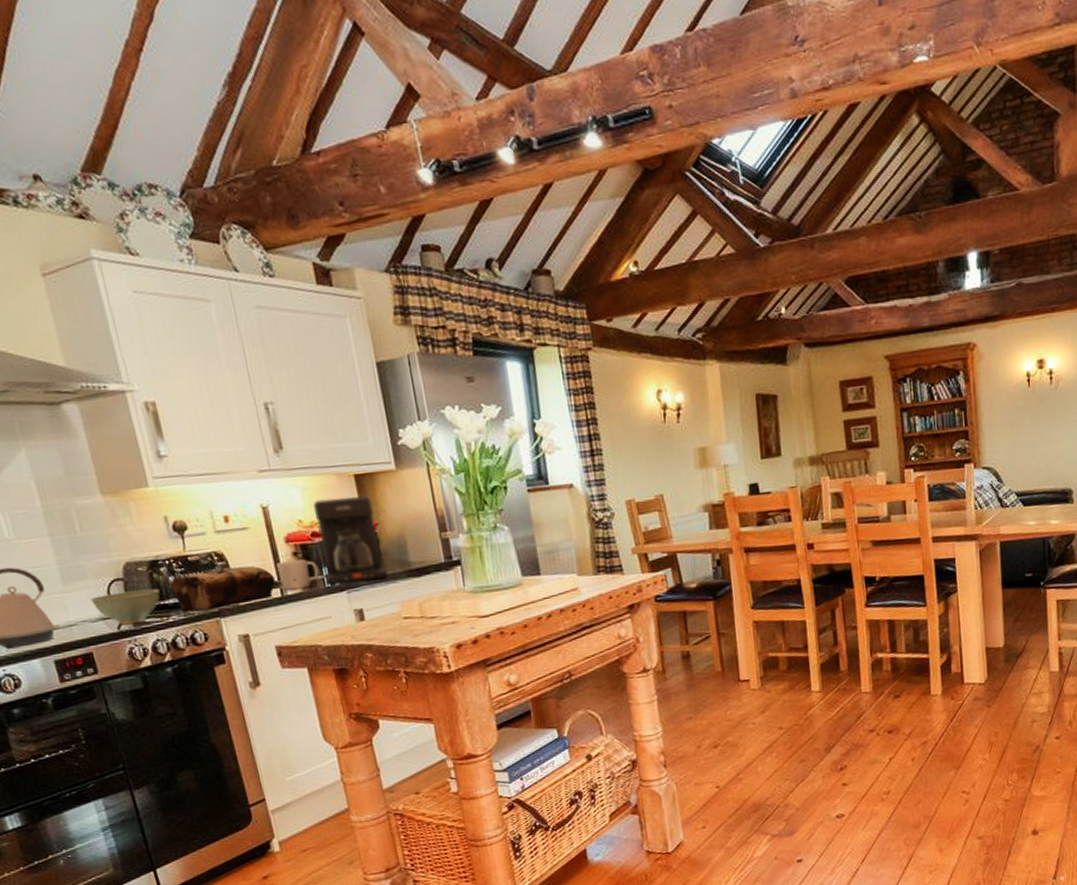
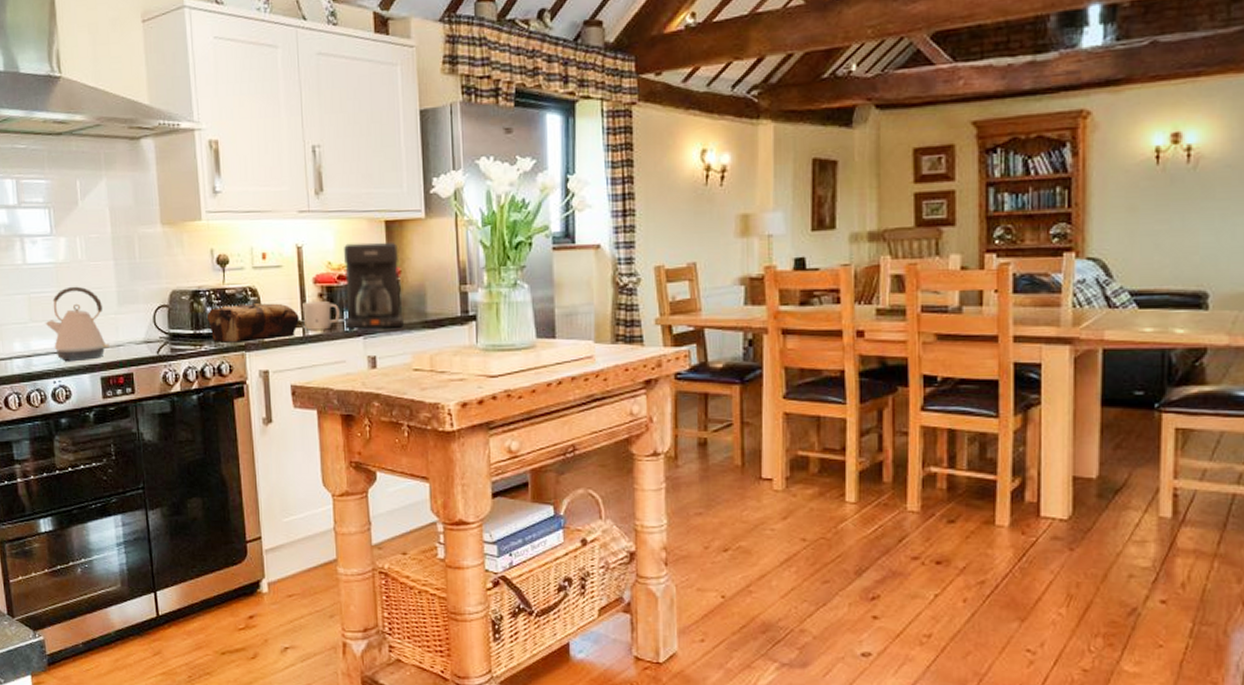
bowl: present [90,588,160,626] -> none [138,317,197,350]

